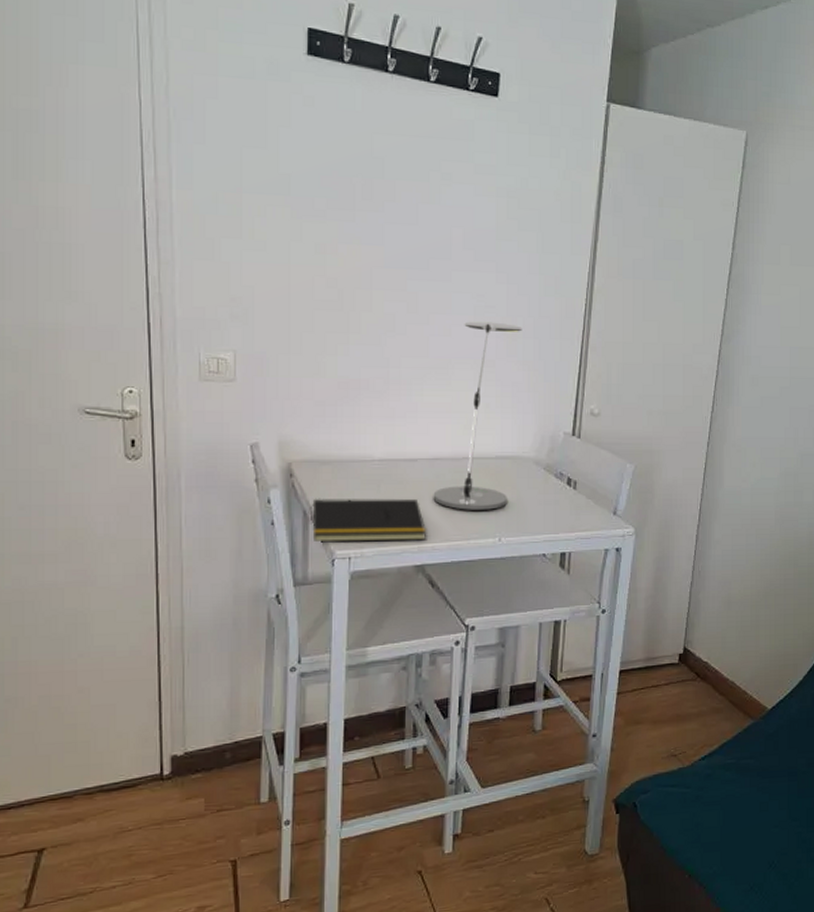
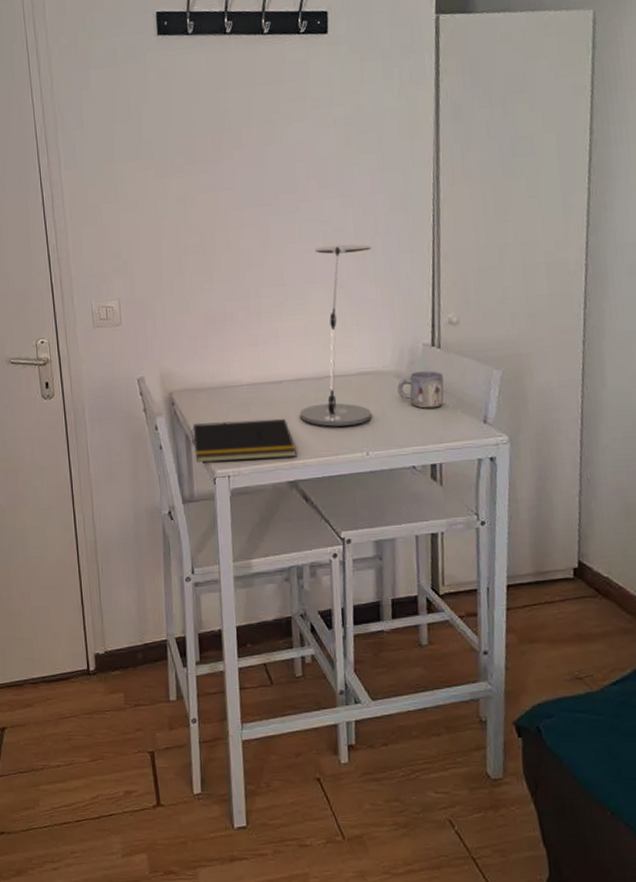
mug: none [535,460,580,497] -> present [397,371,444,409]

